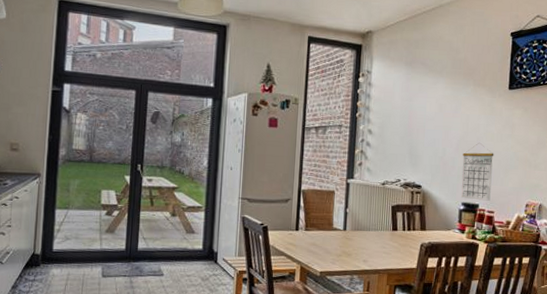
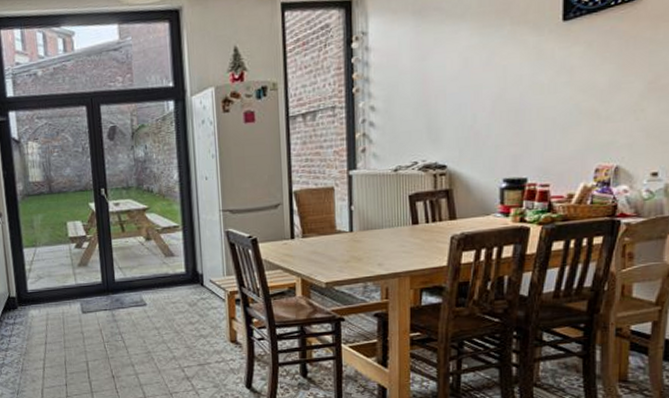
calendar: present [460,143,494,201] -> none [501,100,546,174]

